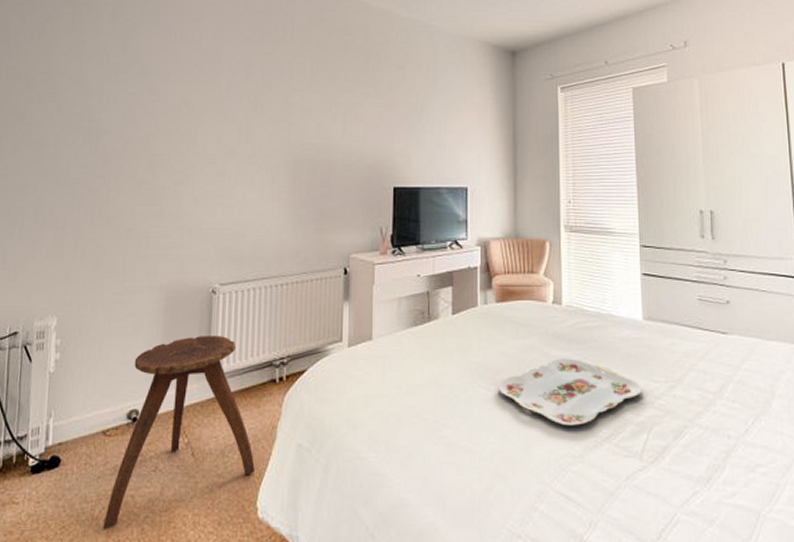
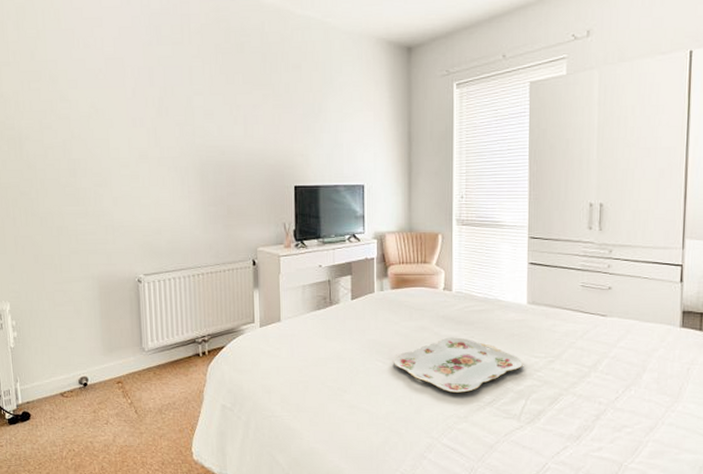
stool: present [103,335,255,530] -> none [71,317,188,467]

